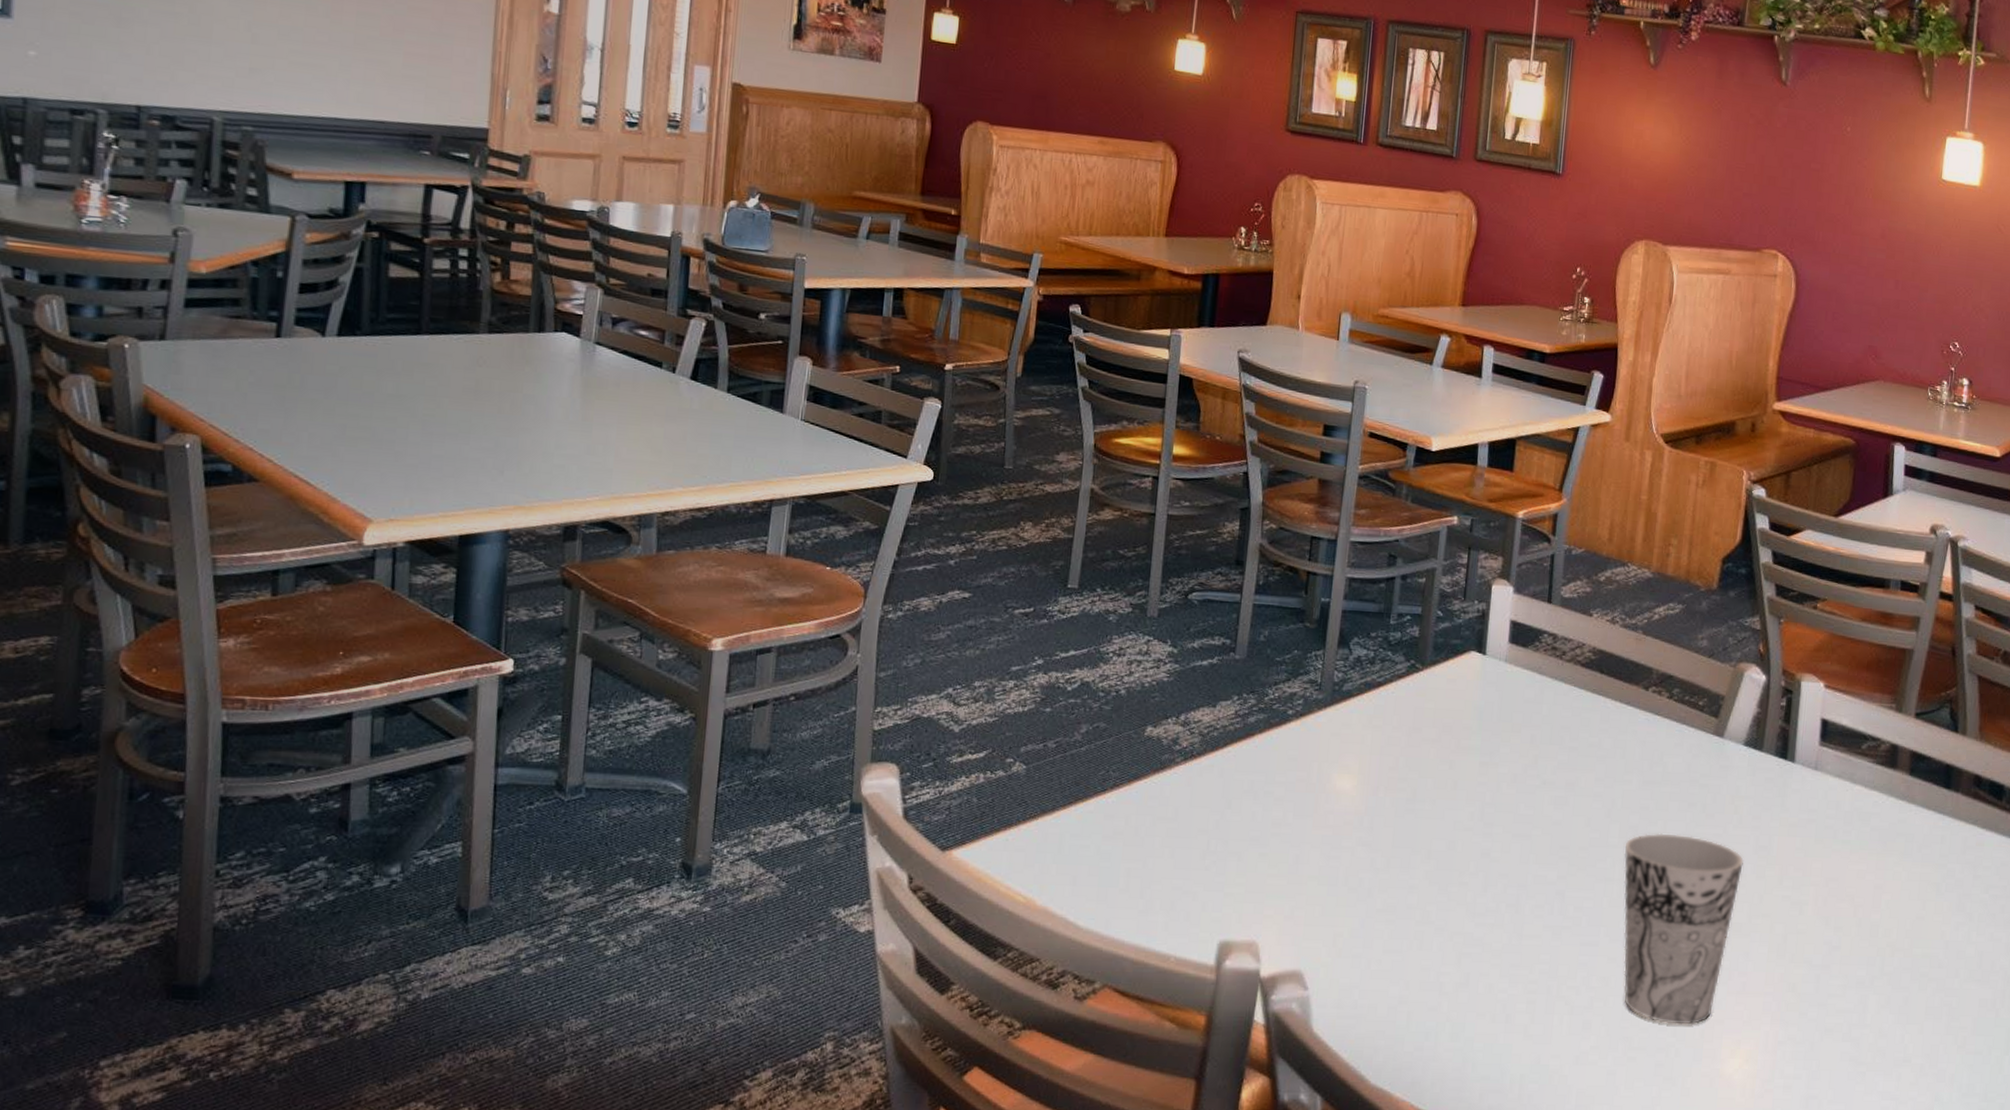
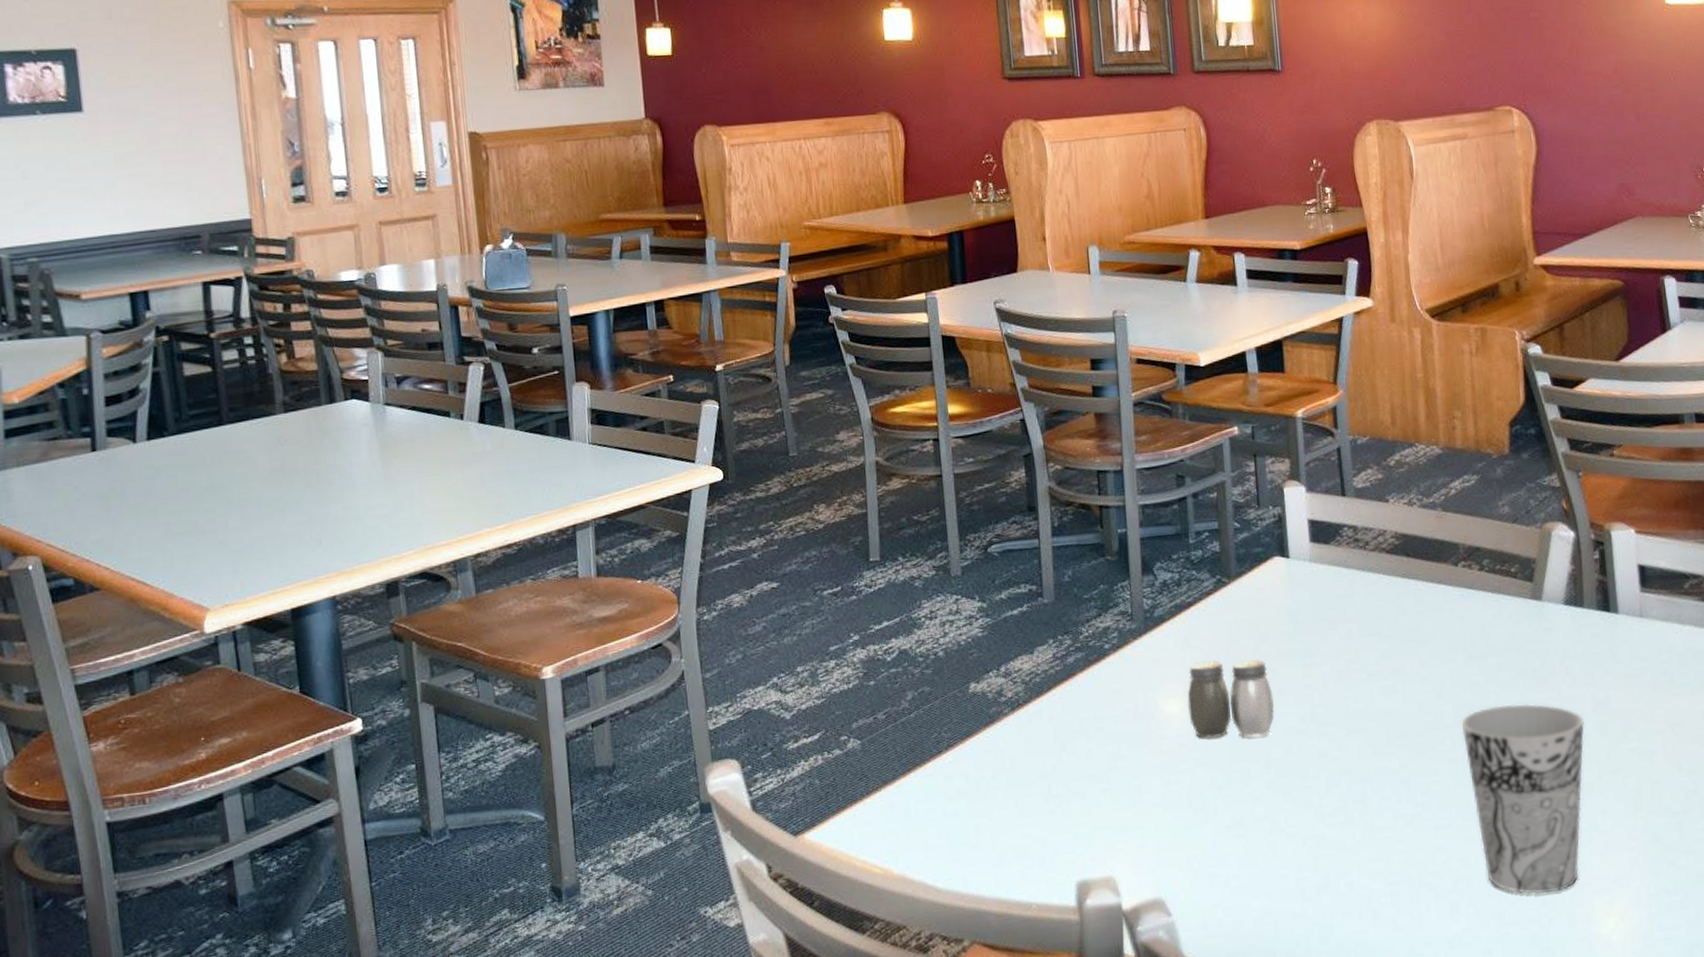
salt and pepper shaker: none [1360,742,1446,827] -> present [1187,659,1275,739]

